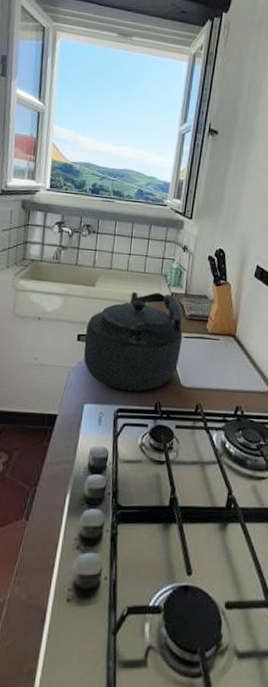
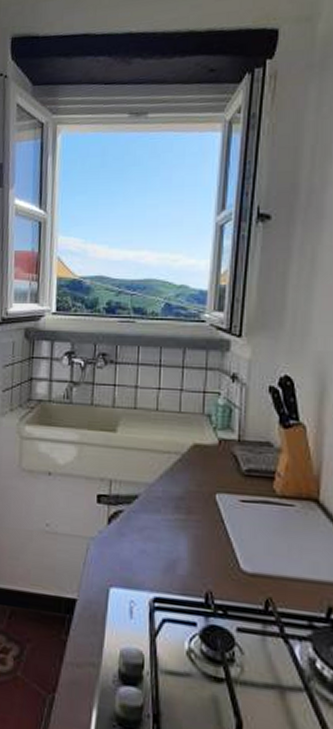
kettle: present [83,292,183,392] -> none [105,439,239,575]

